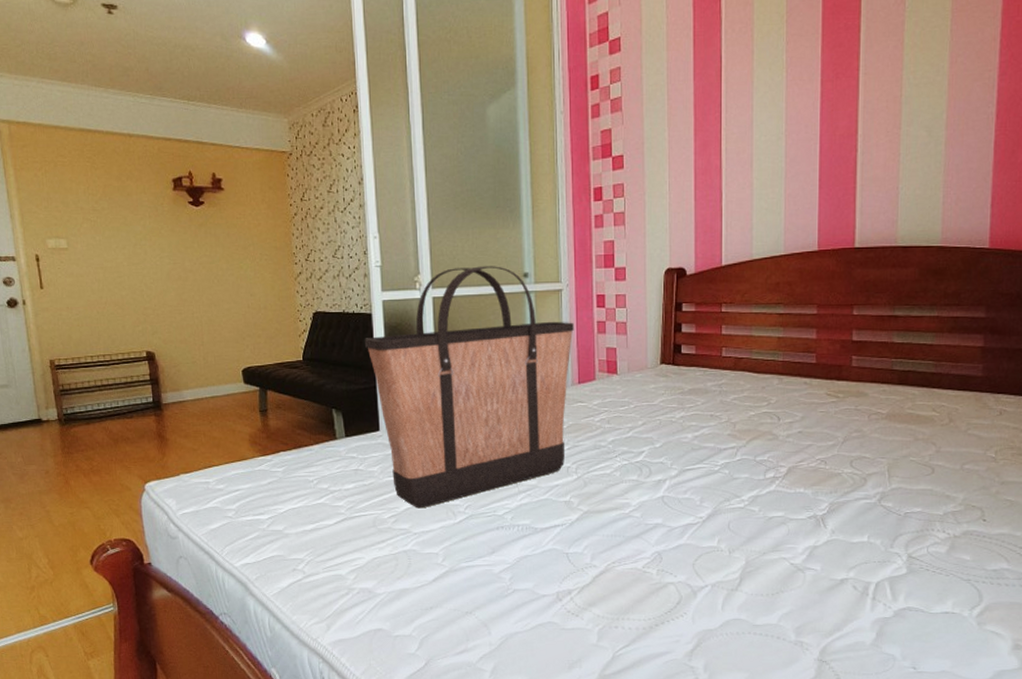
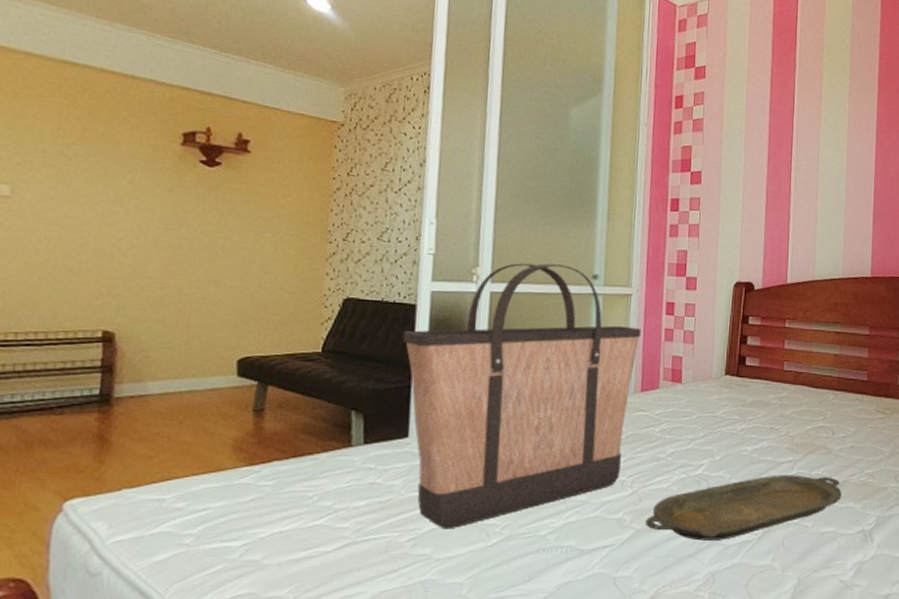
serving tray: none [592,461,790,522] -> present [646,475,842,541]

